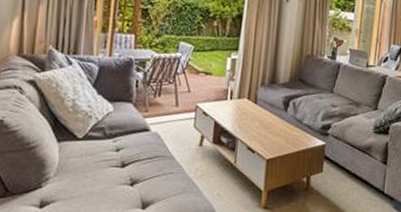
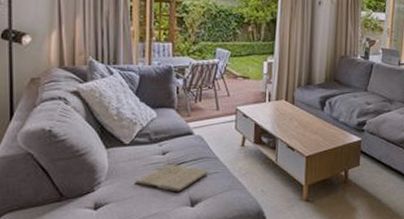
book: none [84,162,164,193] -> present [135,165,209,192]

